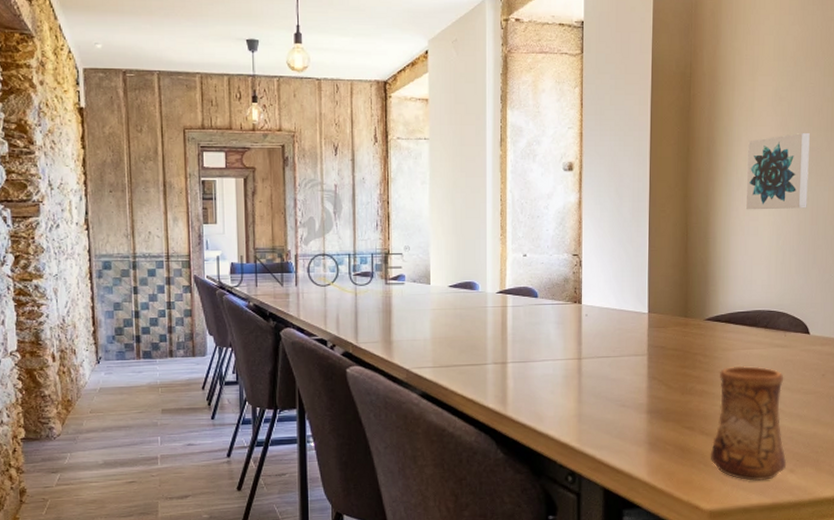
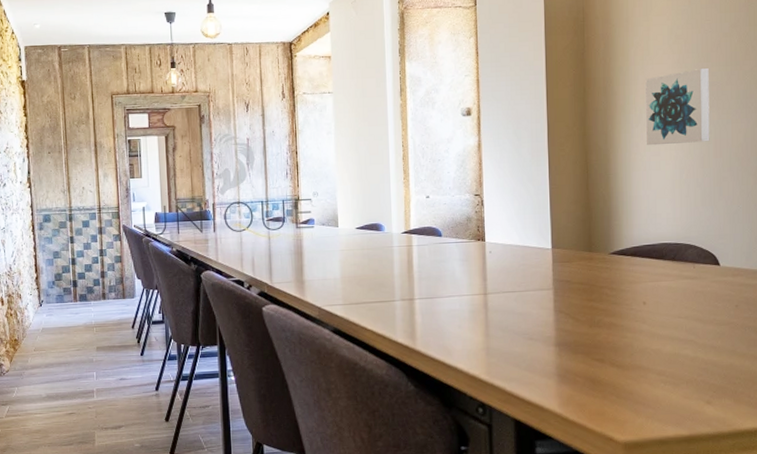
cup: present [710,365,787,481] -> none [622,297,703,412]

